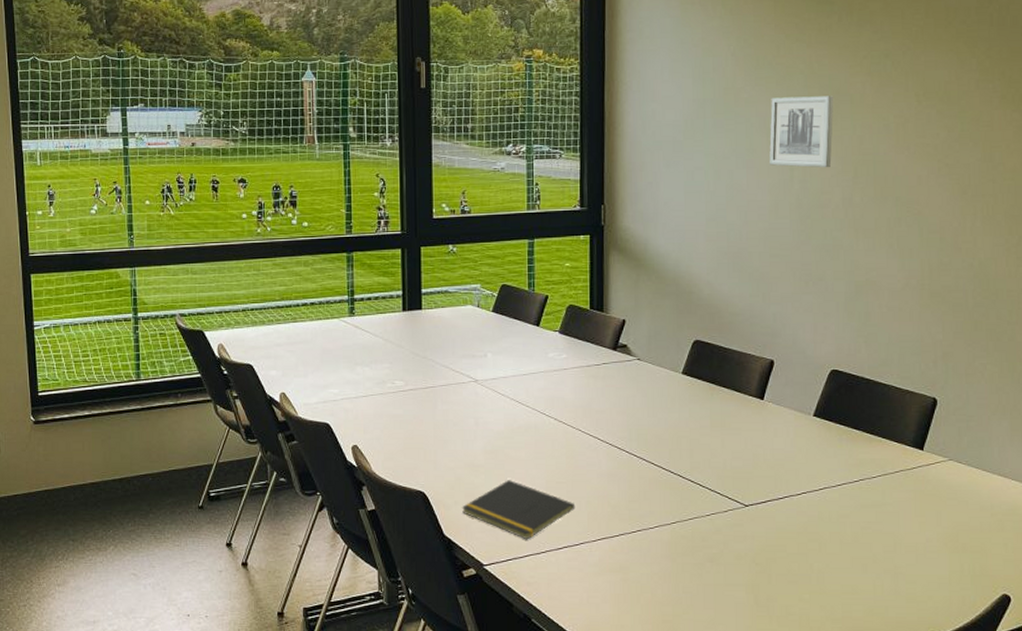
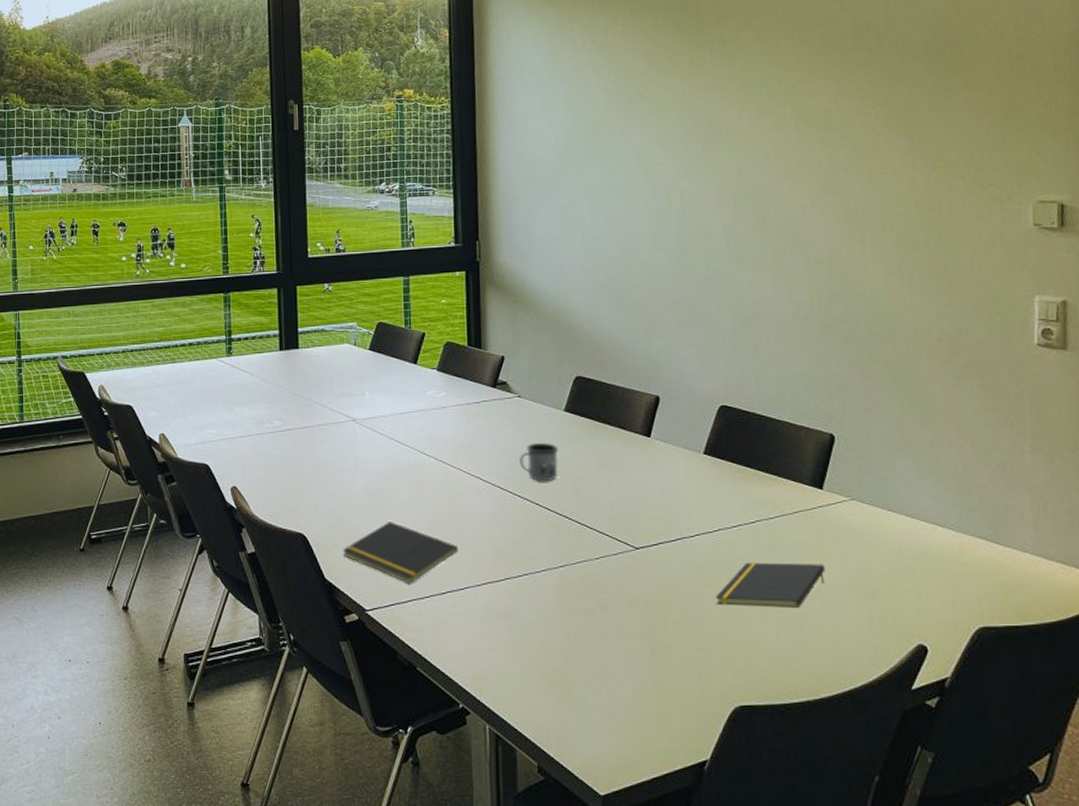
mug: none [637,405,675,441] -> present [519,443,559,481]
wall art: present [769,96,834,168] -> none [644,126,710,199]
notepad: none [819,519,922,561] -> present [716,562,825,608]

